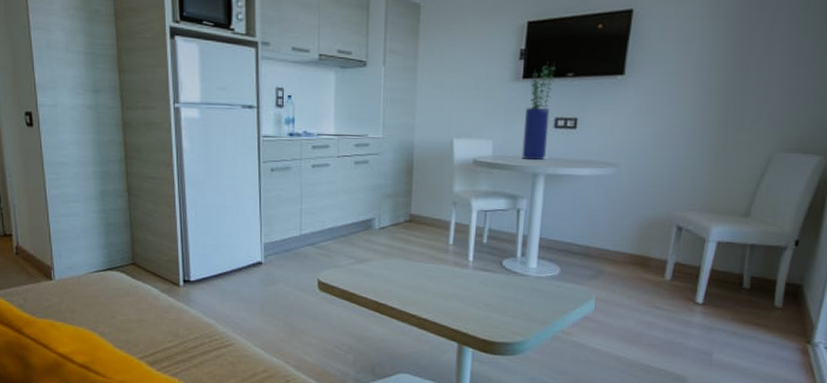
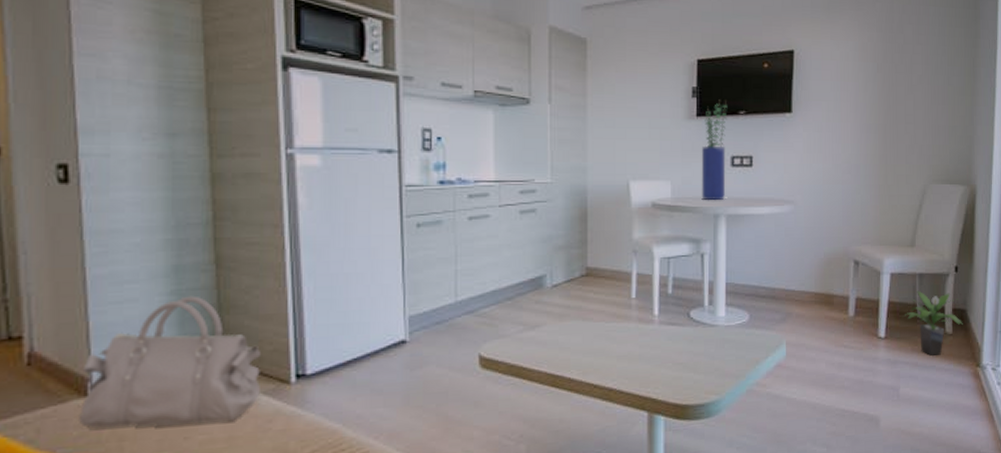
shoulder bag: none [48,214,159,309] -> present [79,295,260,428]
potted plant: none [725,261,797,327] -> present [903,290,963,356]

